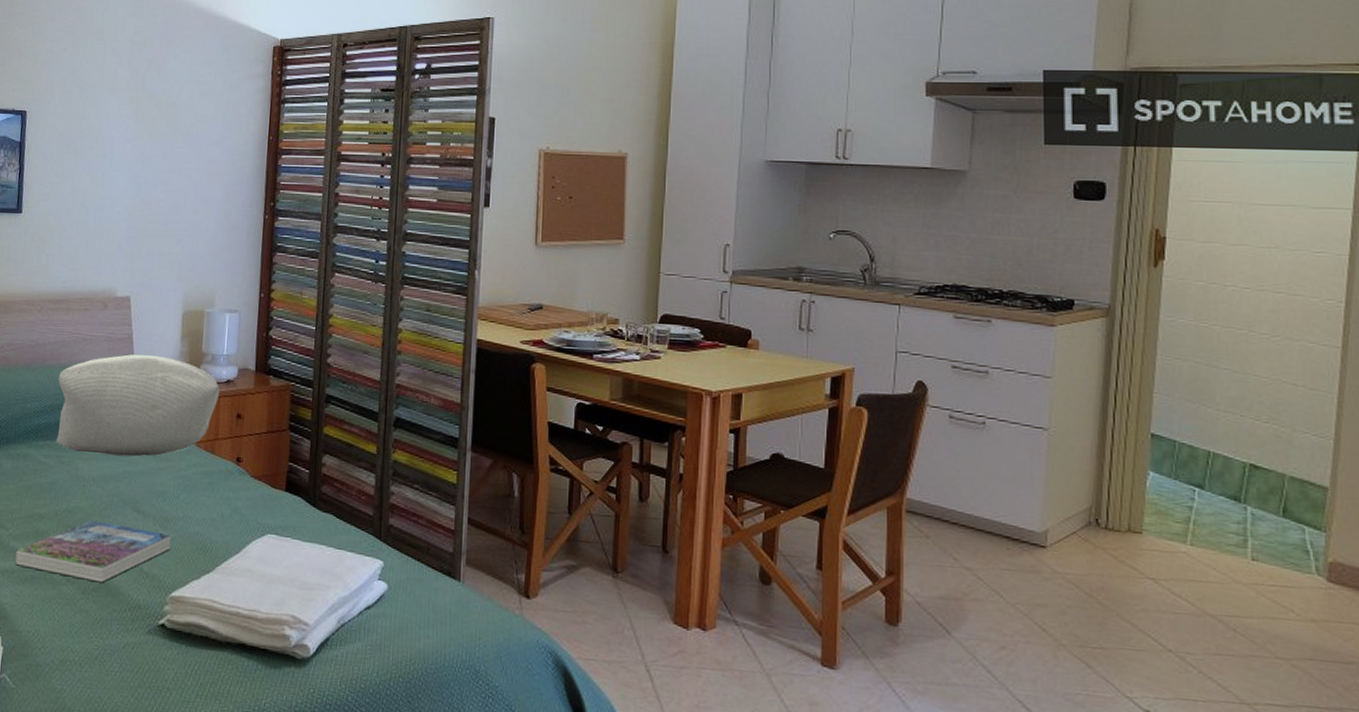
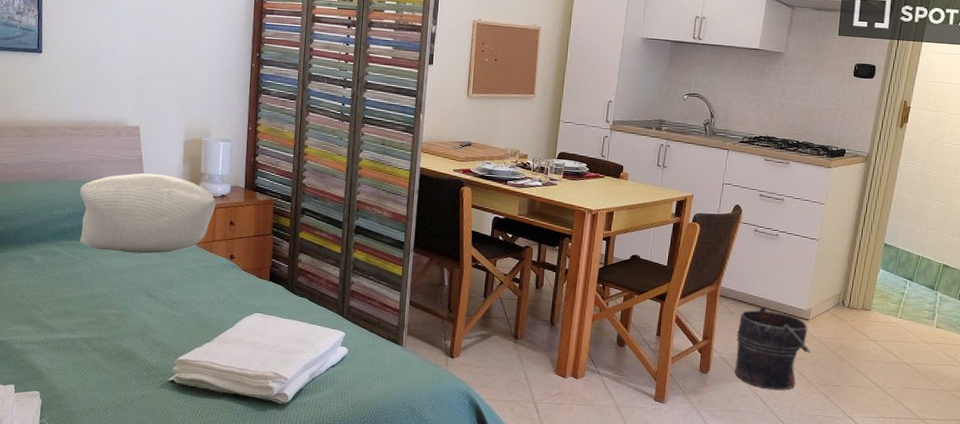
book: present [14,520,172,583] -> none [48,302,178,350]
bucket: none [937,527,1055,652] -> present [735,306,811,390]

